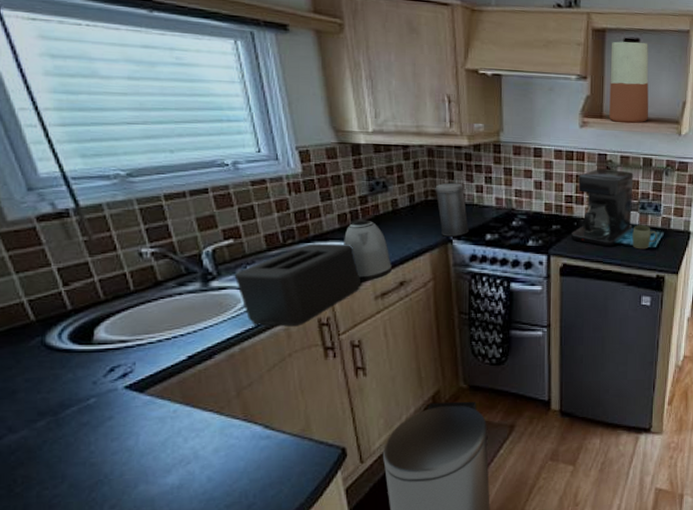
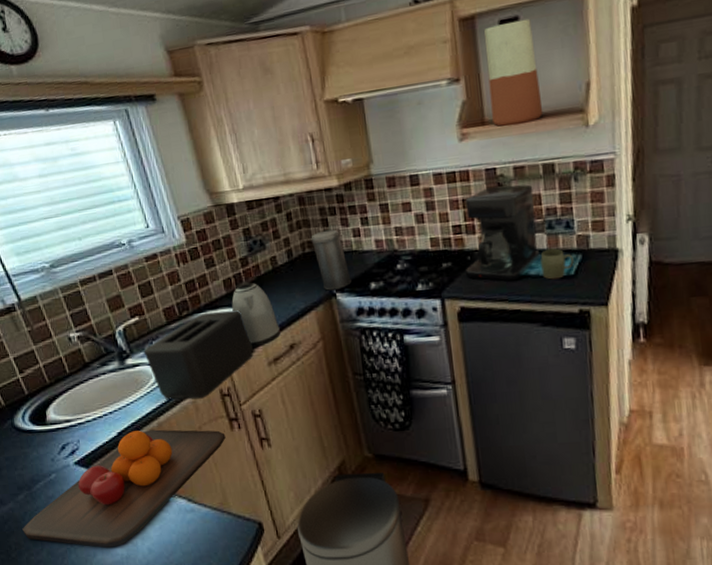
chopping board: none [37,355,318,478] -> present [22,429,226,548]

